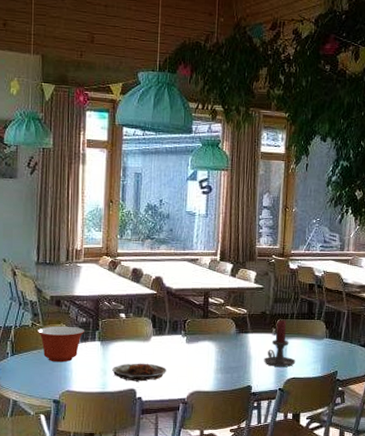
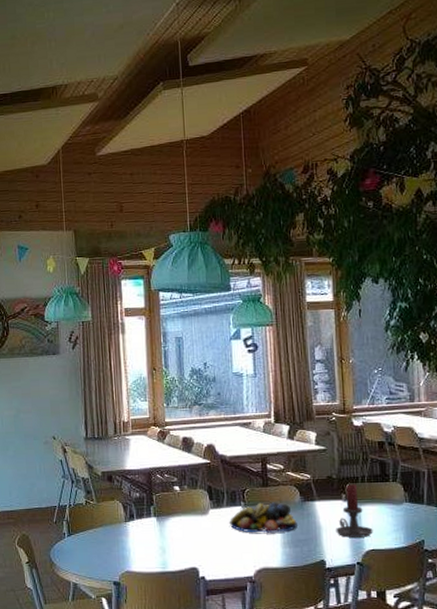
mixing bowl: present [38,326,85,363] -> none [92,502,140,541]
plate: present [112,363,166,382] -> none [171,539,229,559]
fruit bowl: none [169,332,231,360] -> present [230,502,297,533]

